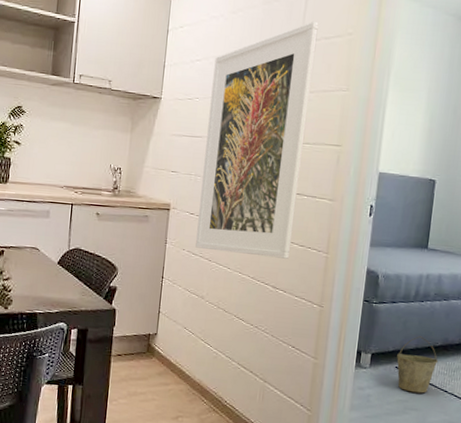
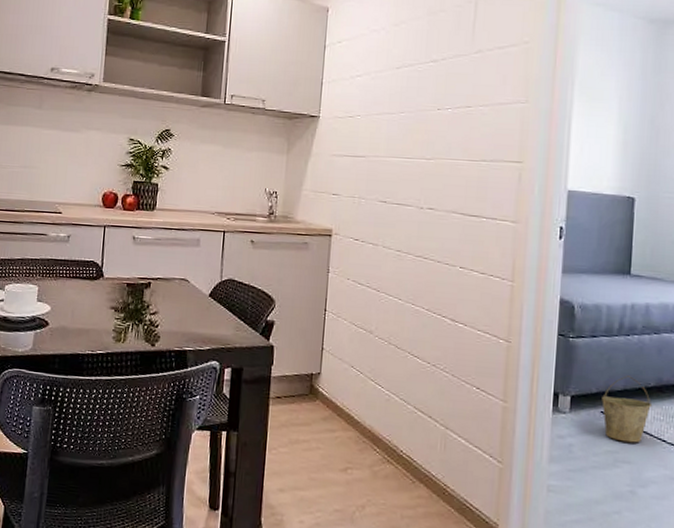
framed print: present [195,21,319,259] -> none [361,30,490,288]

